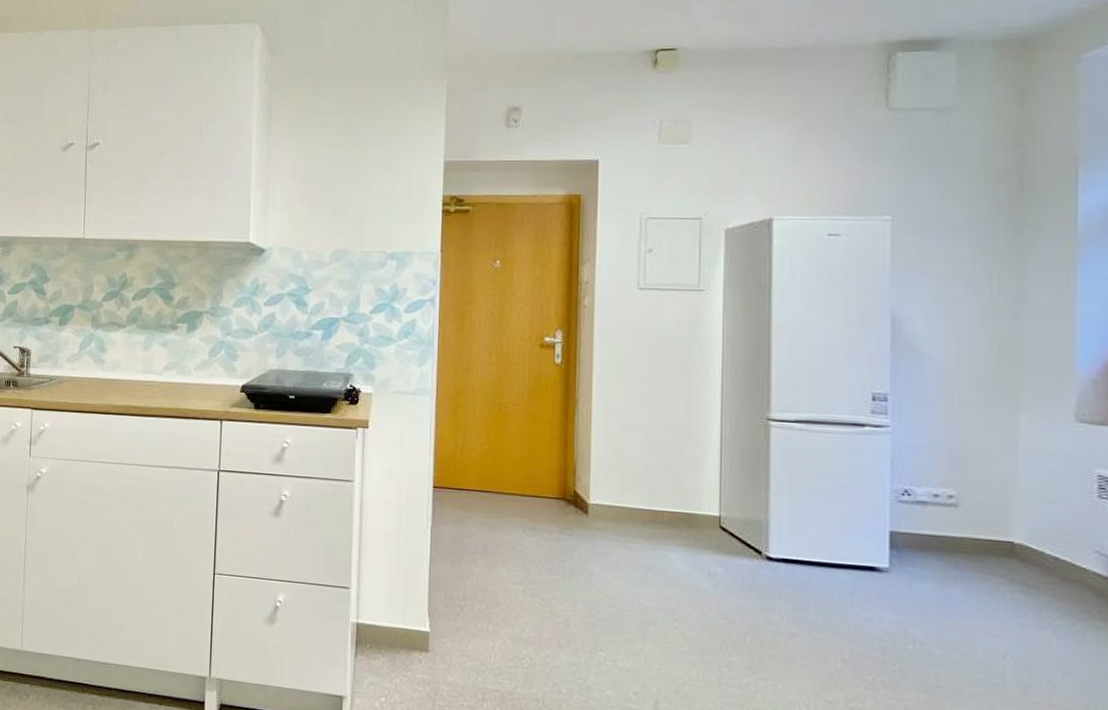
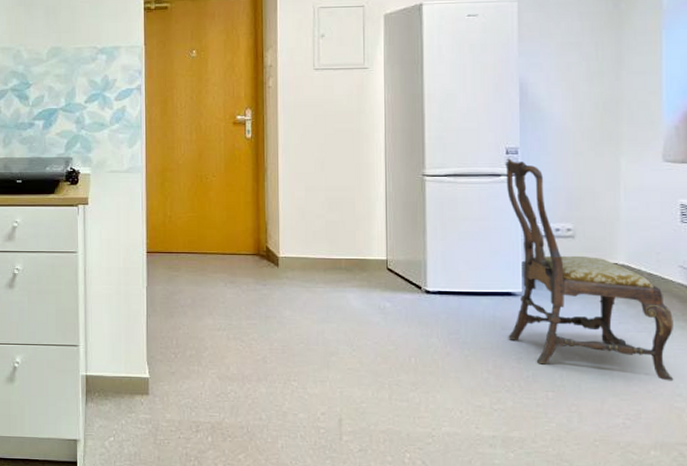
dining chair: none [870,405,1086,694] -> present [506,158,674,381]

